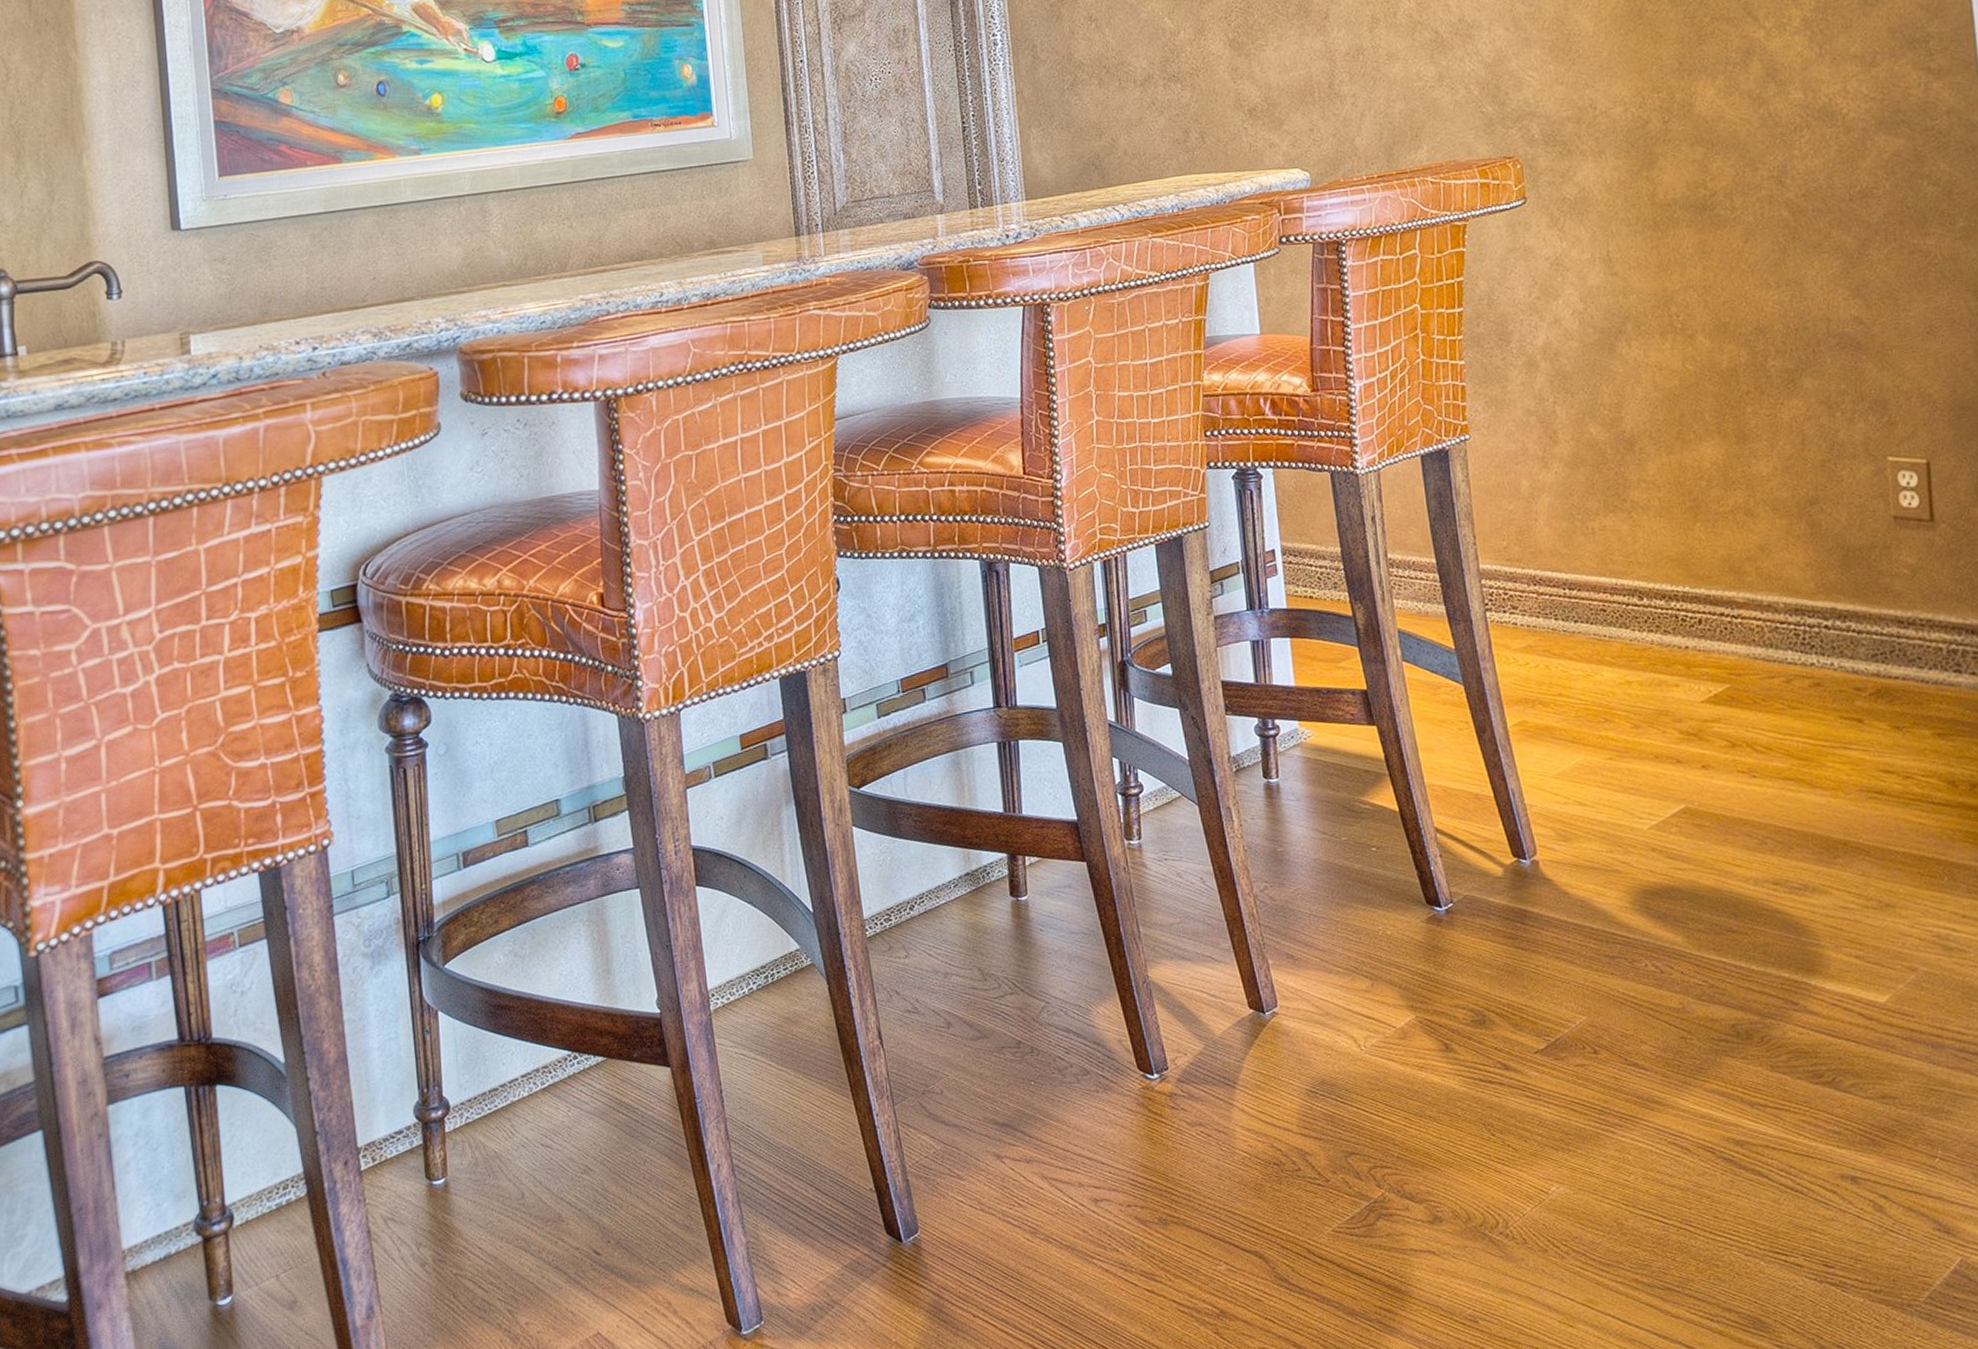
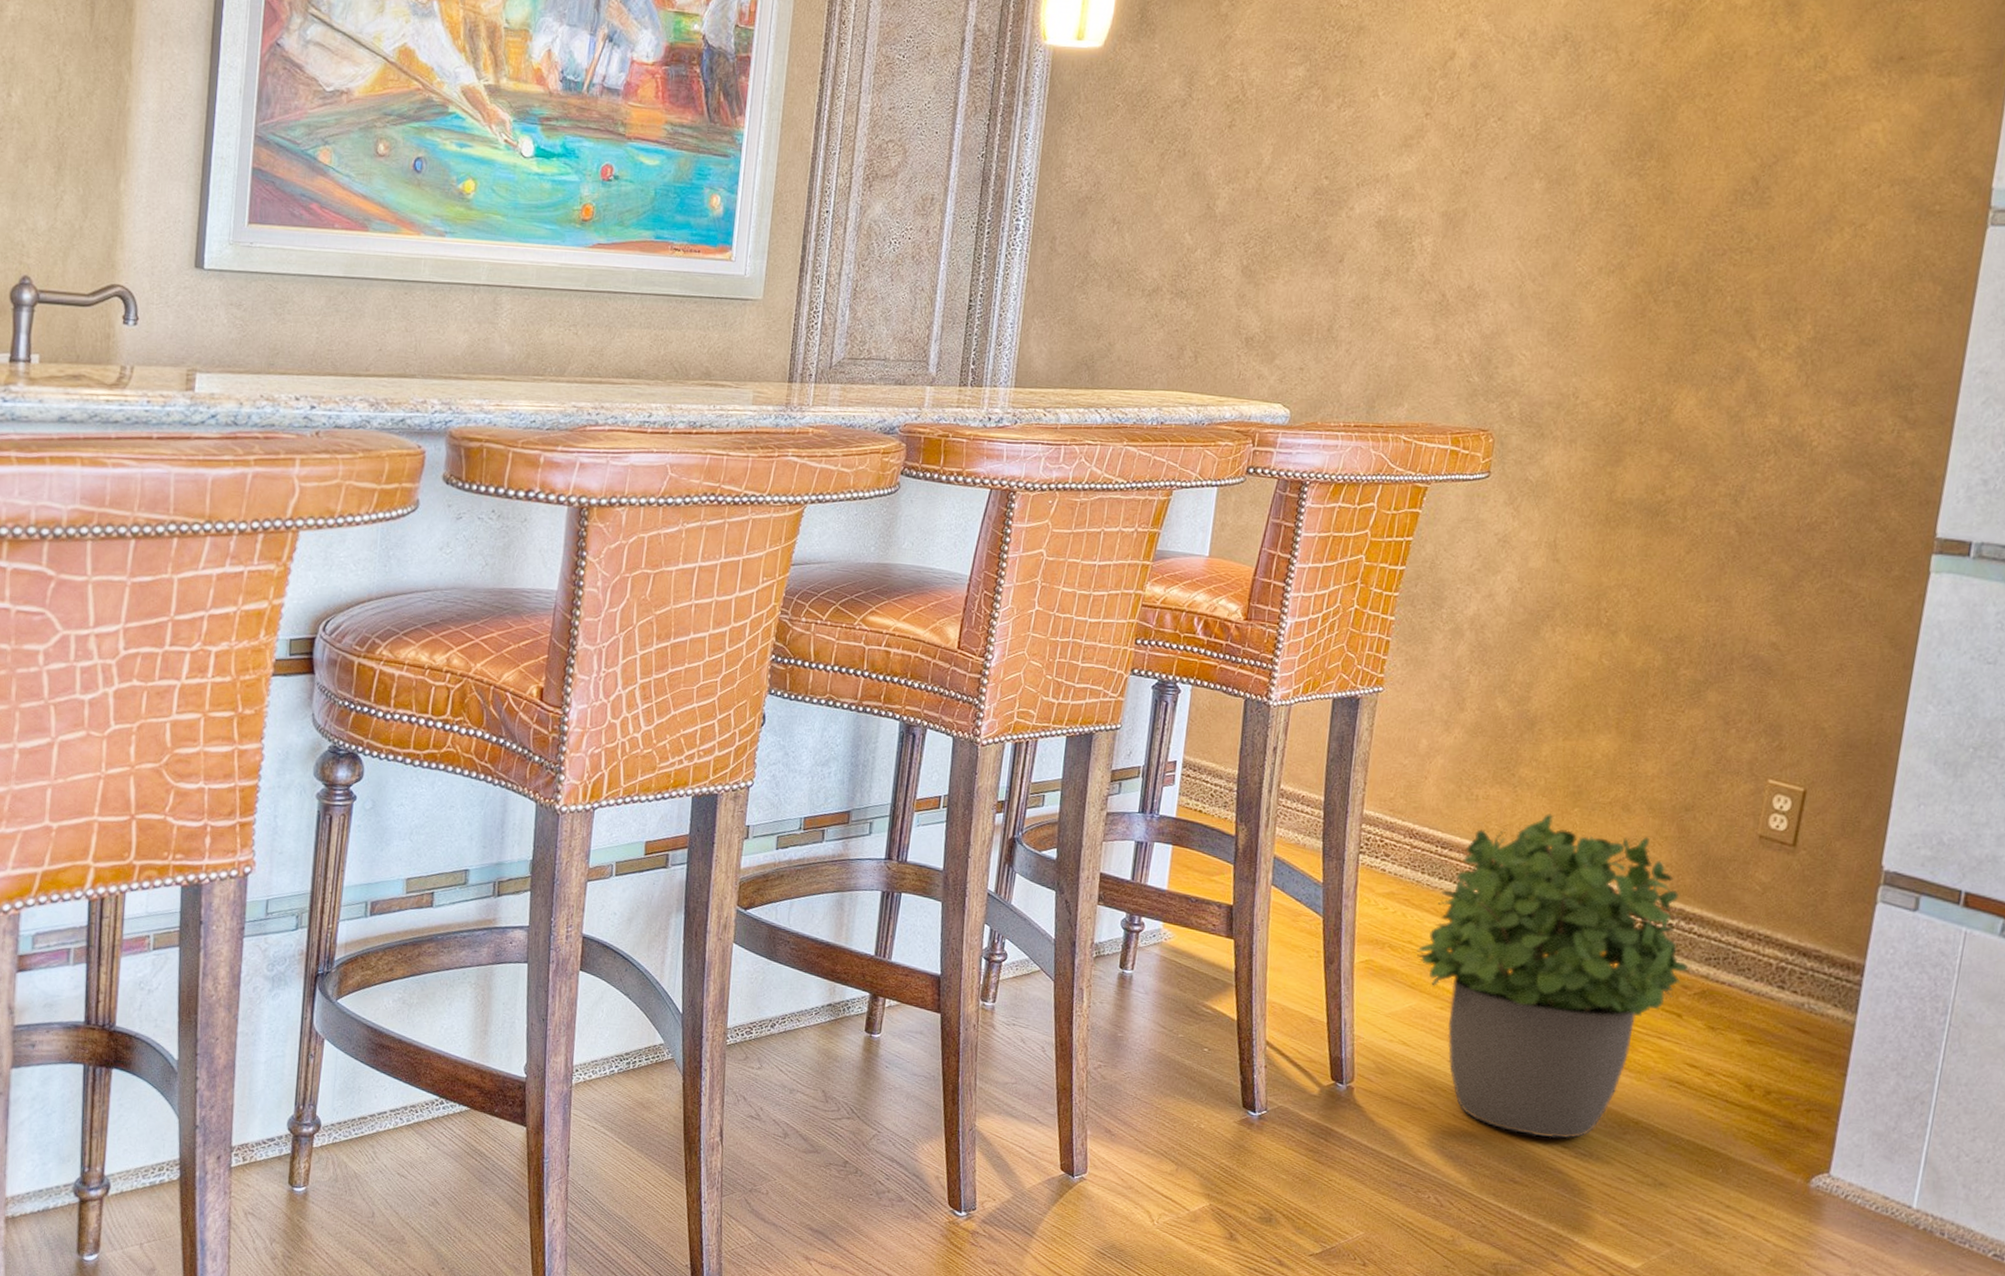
potted plant: none [1568,533,1857,878] -> present [1415,814,1689,1139]

